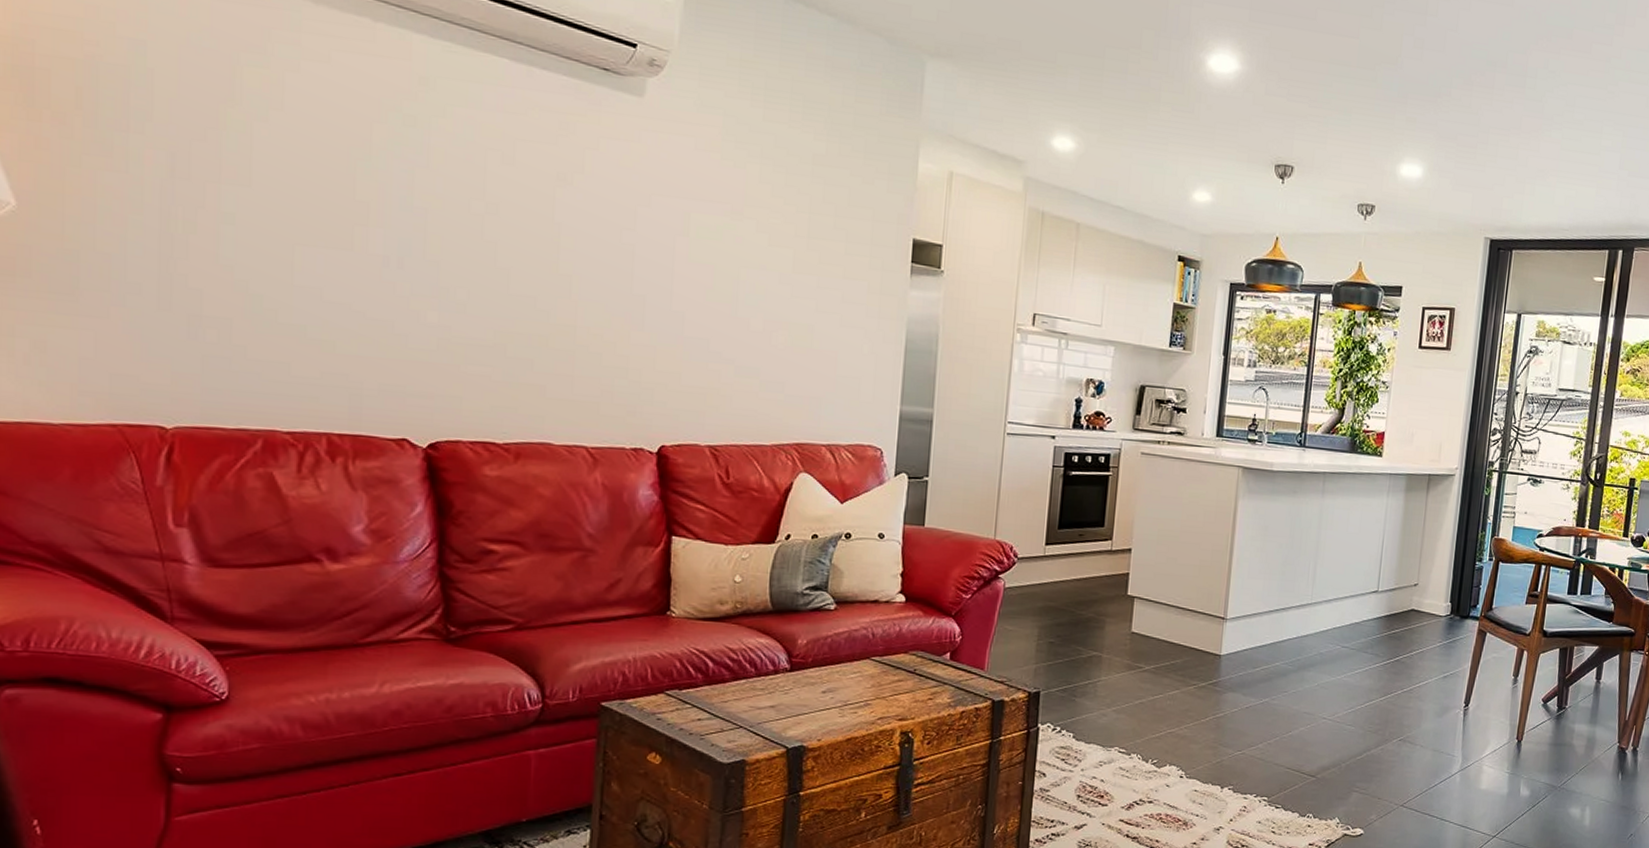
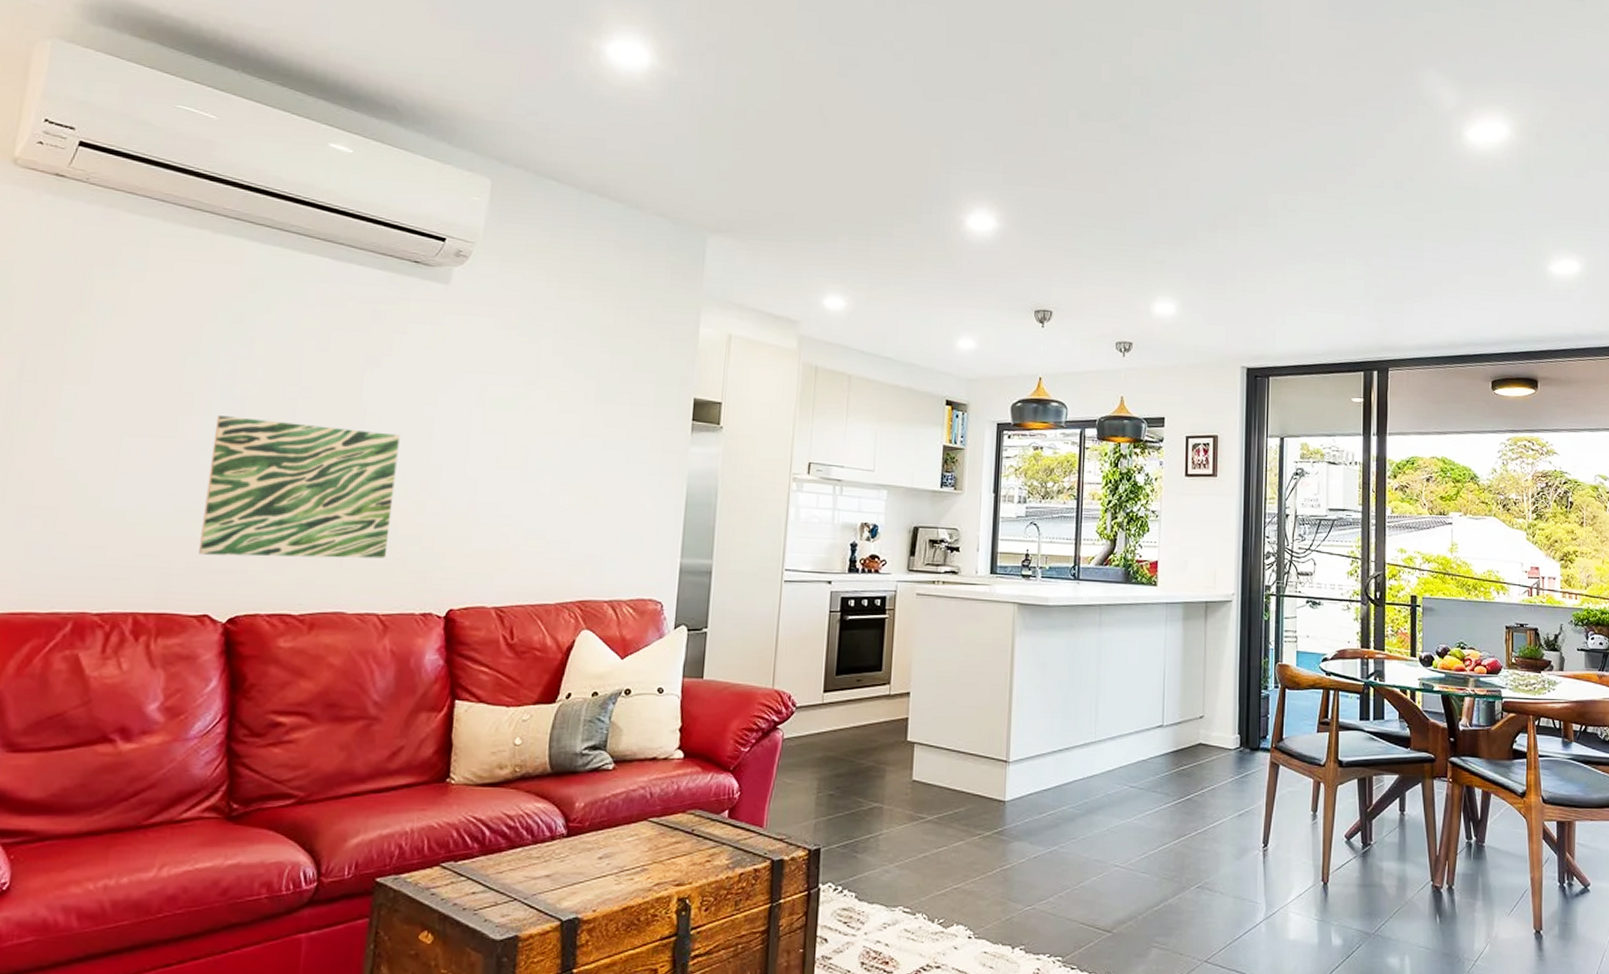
wall art: none [391,229,599,390] -> present [199,416,400,559]

